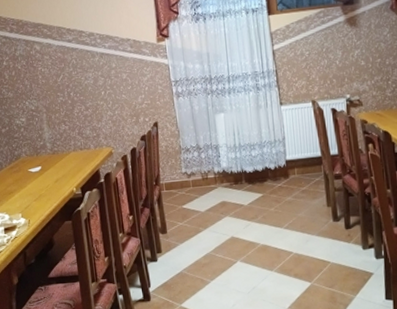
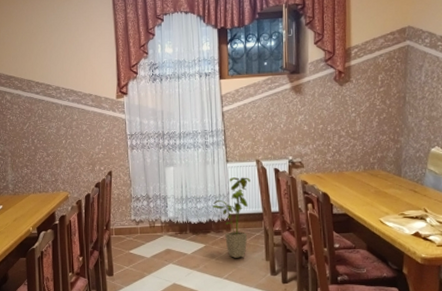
house plant: none [268,119,307,206] -> present [212,177,251,258]

